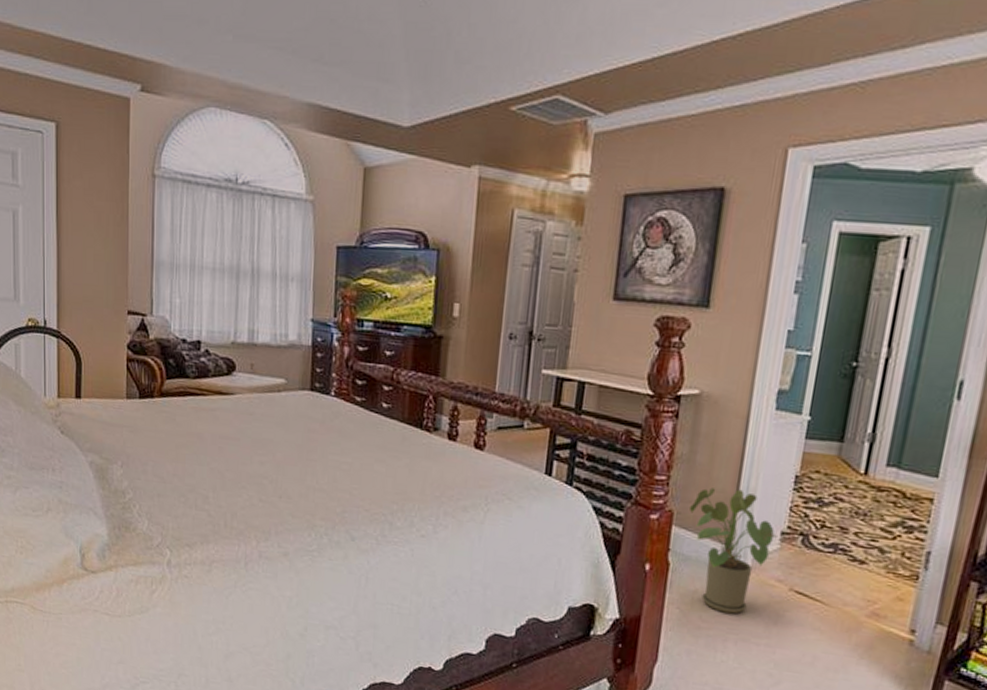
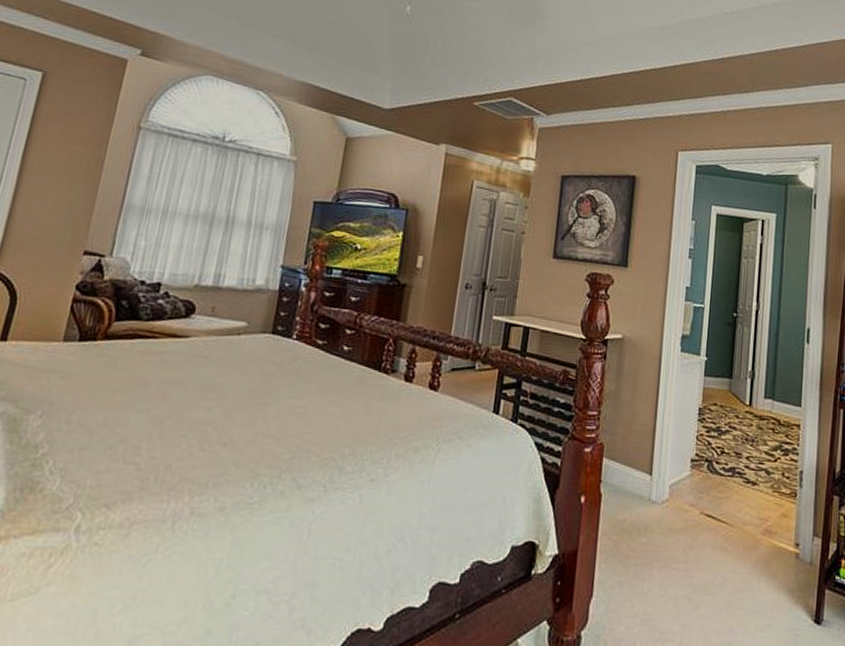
house plant: present [690,488,777,614] -> none [617,421,688,541]

